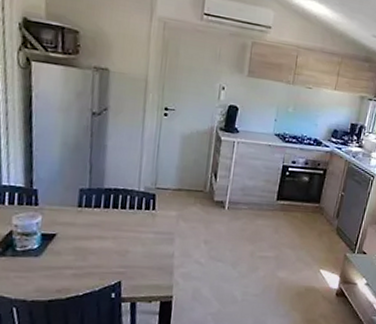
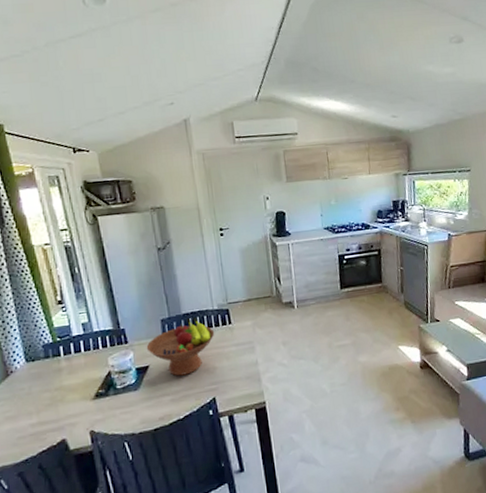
fruit bowl: none [57,194,136,252] -> present [146,318,215,376]

